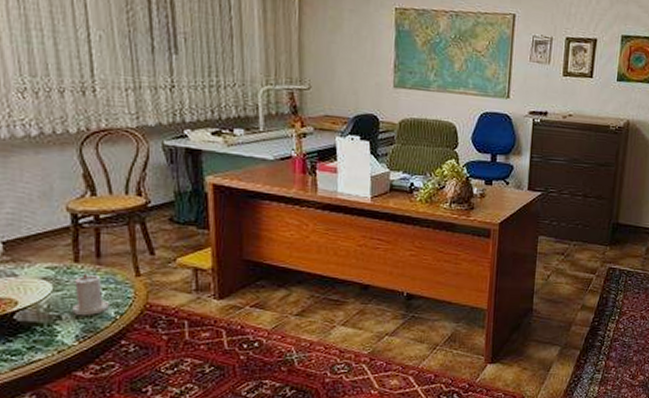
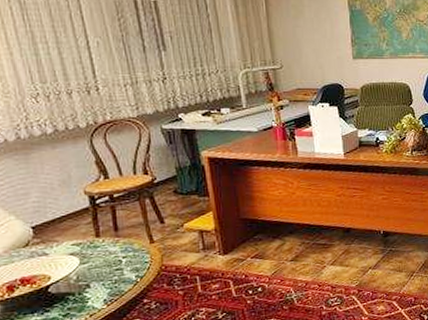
candle: present [72,273,111,316] -> none [98,246,131,283]

